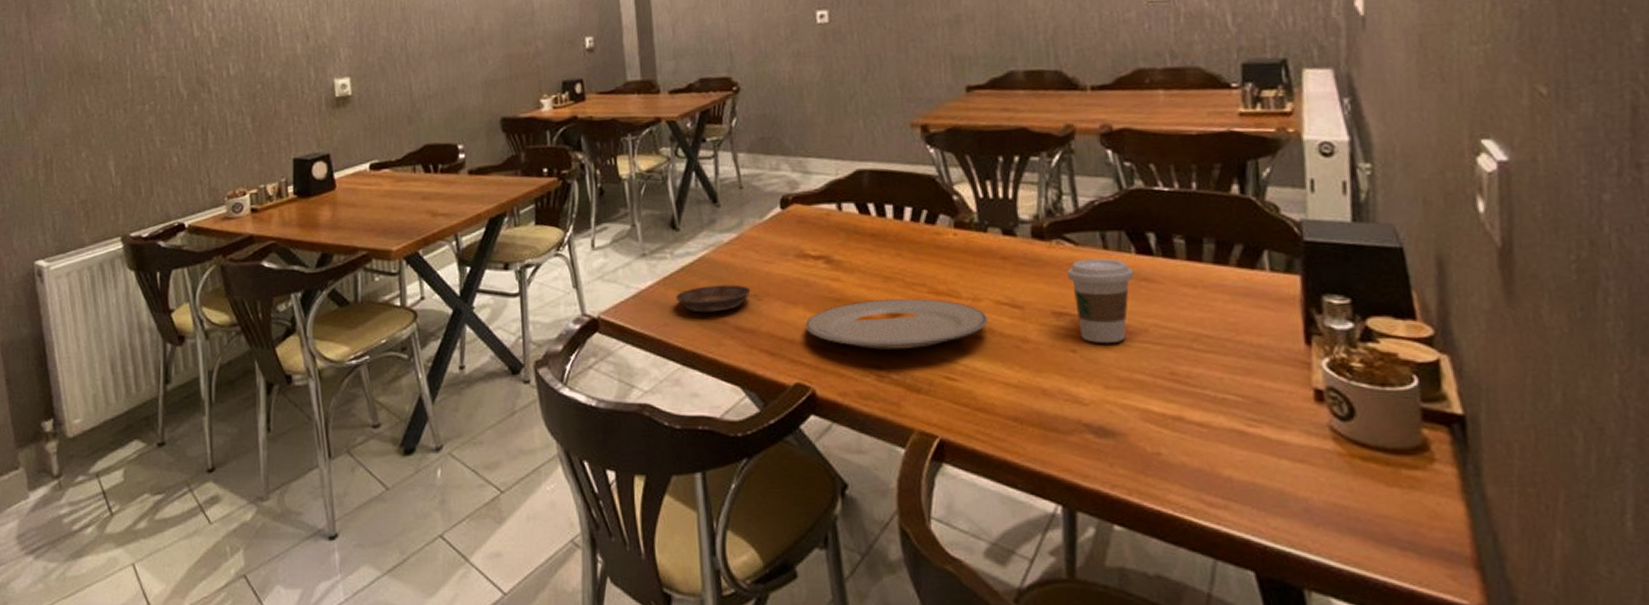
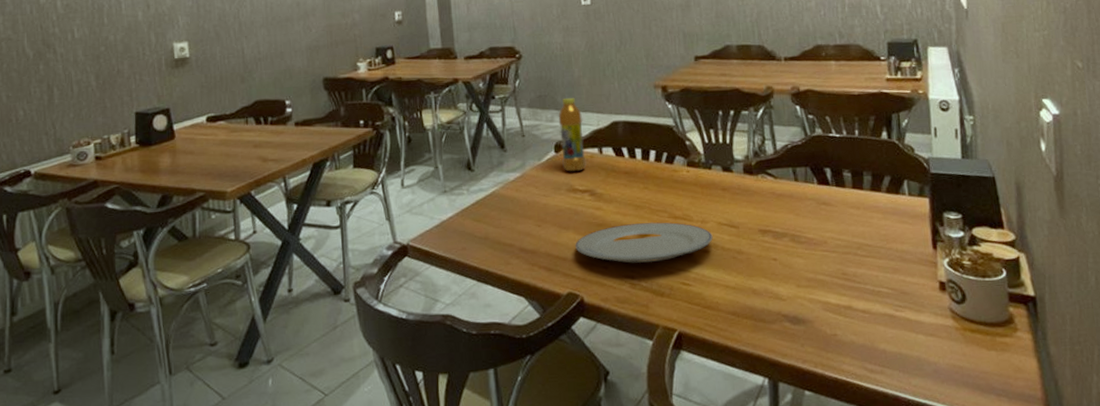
saucer: present [676,284,751,313] -> none [472,214,532,238]
bottle: none [785,139,821,233] -> present [558,97,586,172]
coffee cup: present [1068,258,1134,343] -> none [770,188,817,253]

